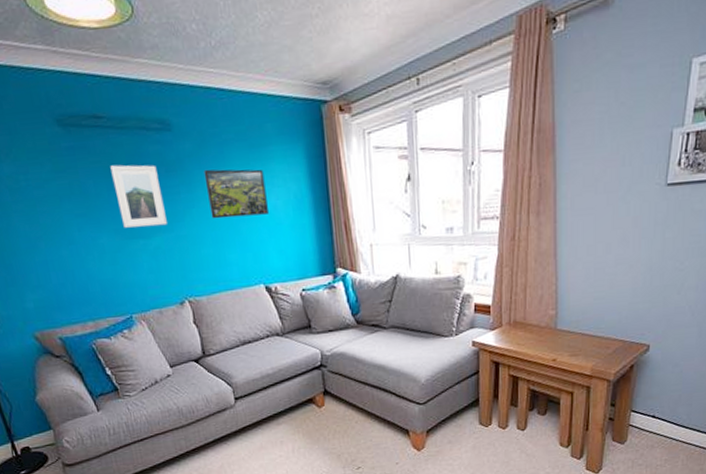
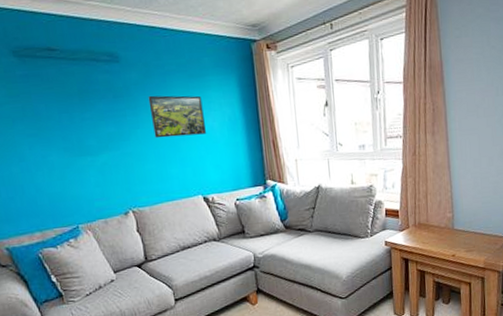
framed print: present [110,164,167,228] -> none [62,91,114,146]

